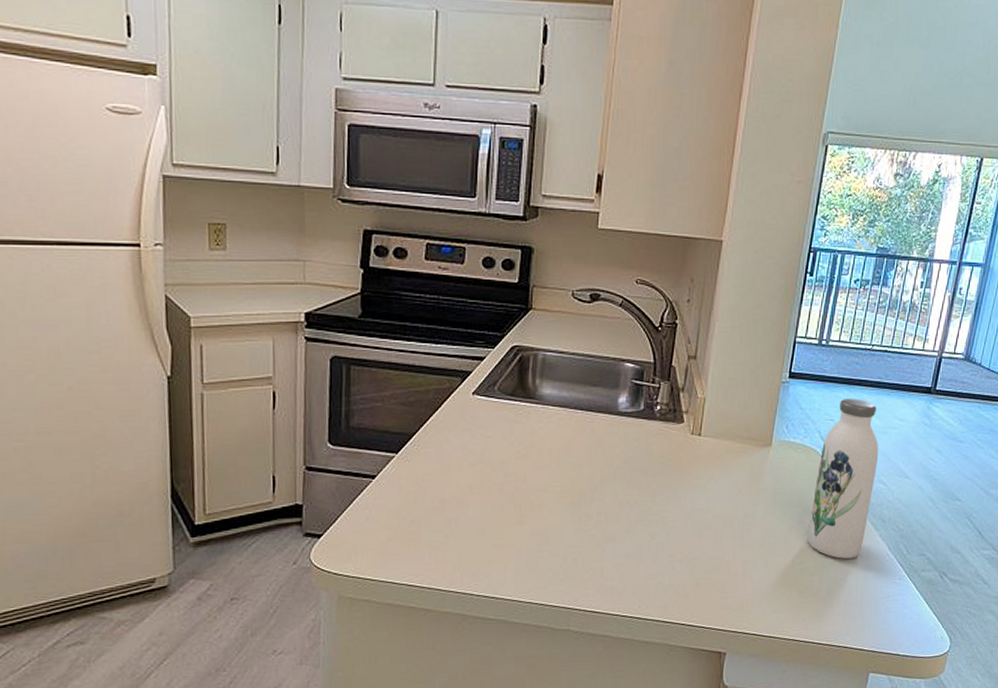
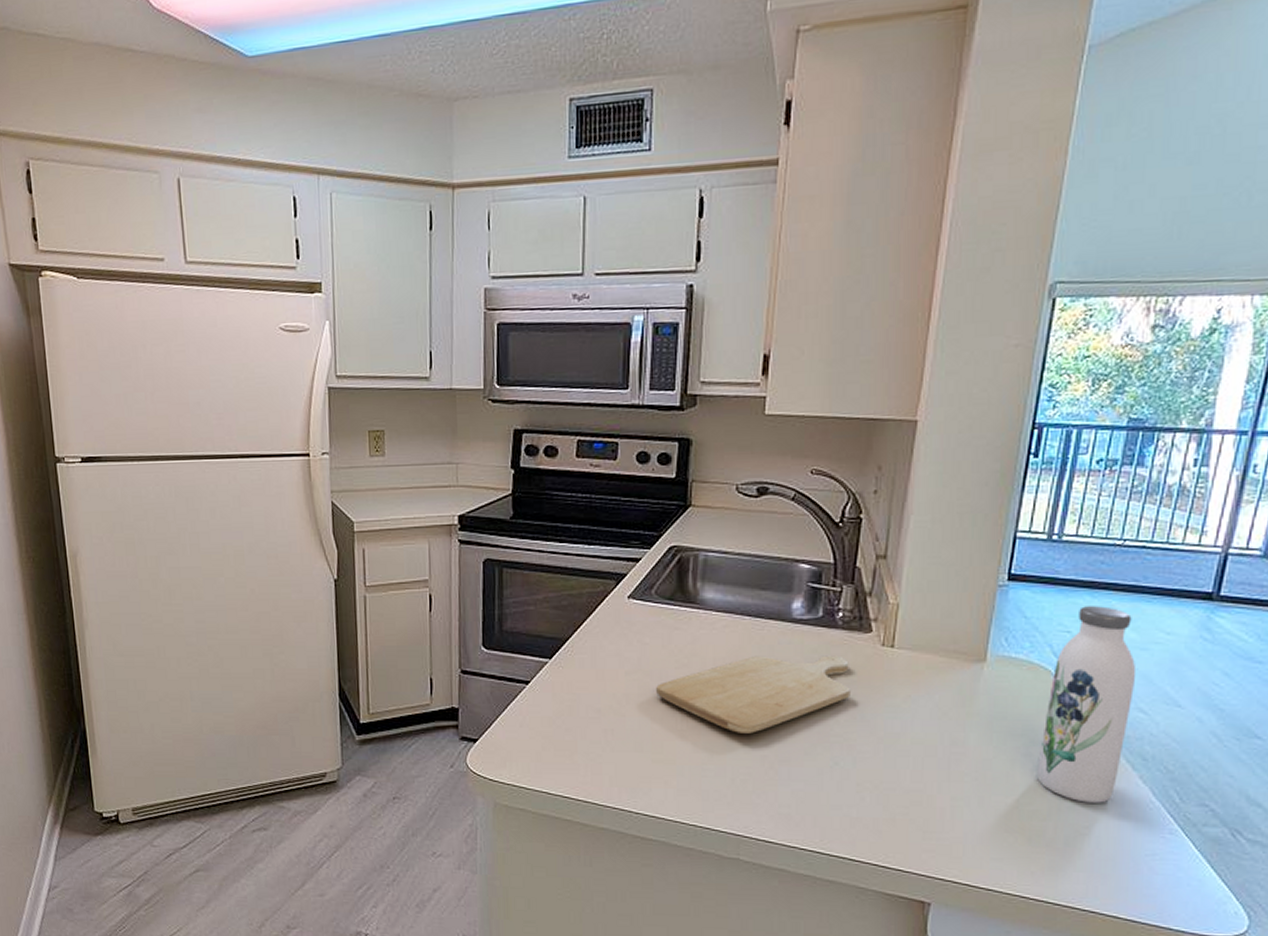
chopping board: none [498,444,665,516] -> present [656,655,850,733]

